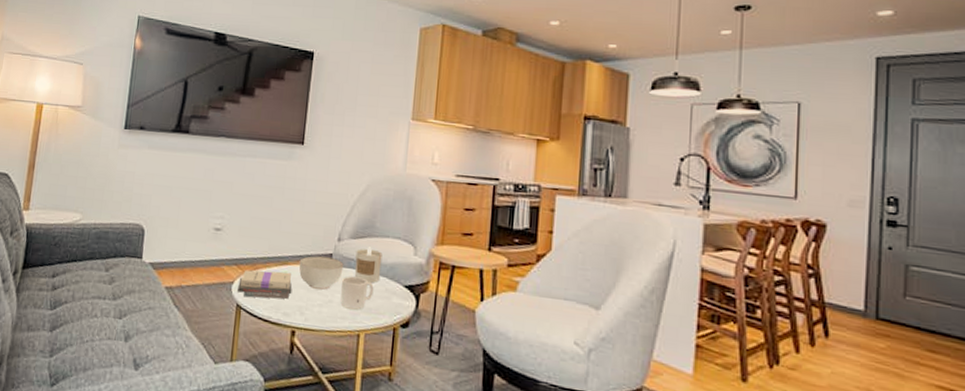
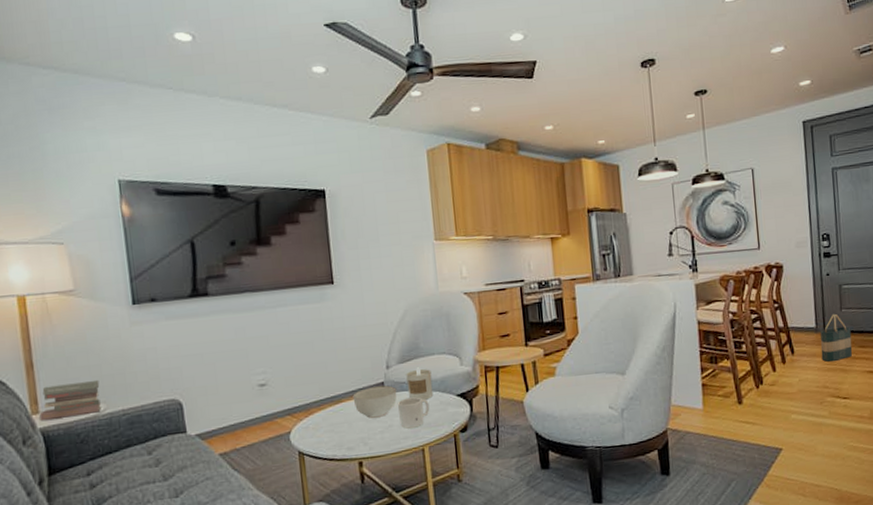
books: none [28,187,82,221] -> present [39,379,101,422]
books: present [238,269,292,299] -> none [296,409,352,443]
tote bag: none [868,299,917,361] -> present [820,313,853,362]

